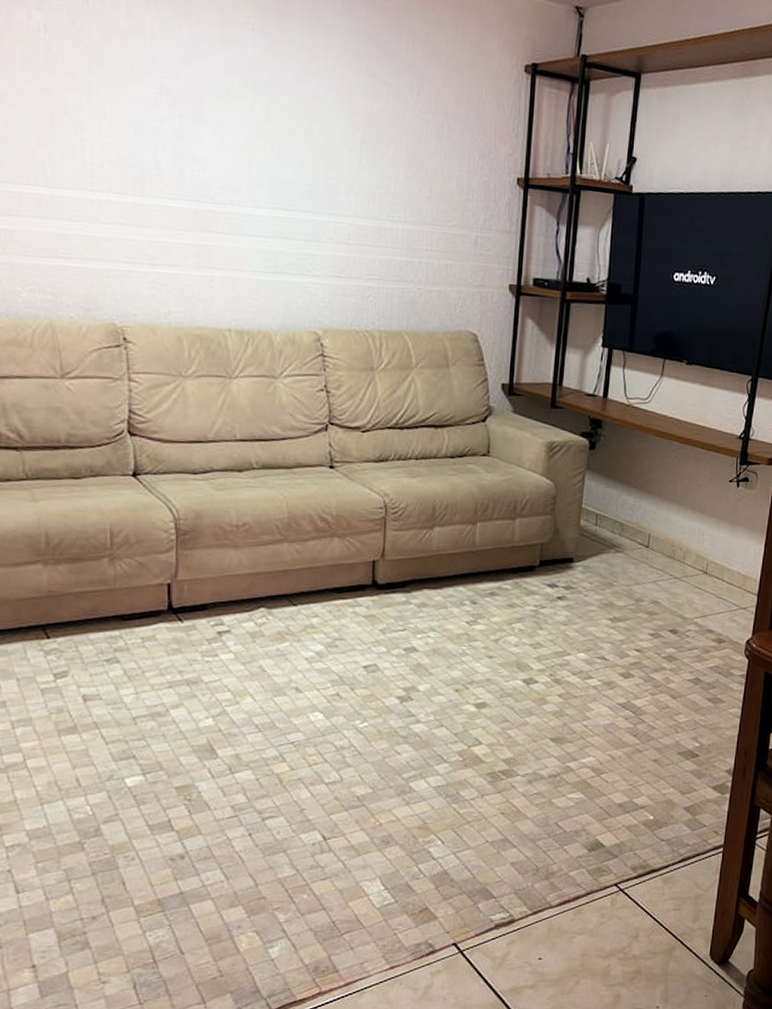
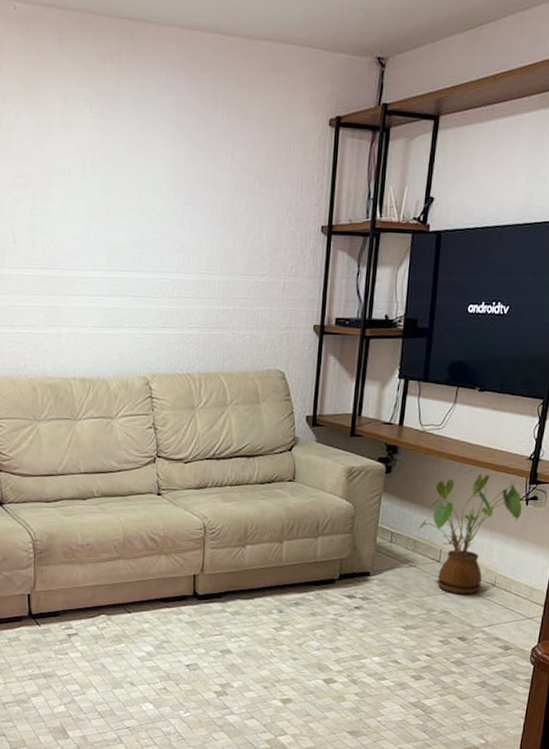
house plant: none [624,452,734,583] -> present [418,473,523,595]

